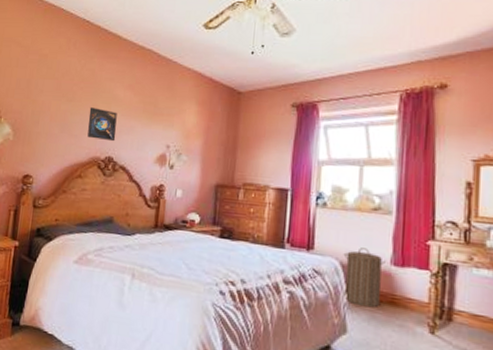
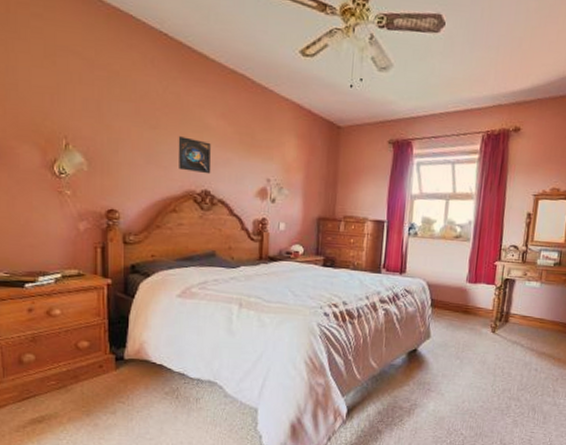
laundry hamper: present [343,247,385,308] -> none [430,269,462,317]

